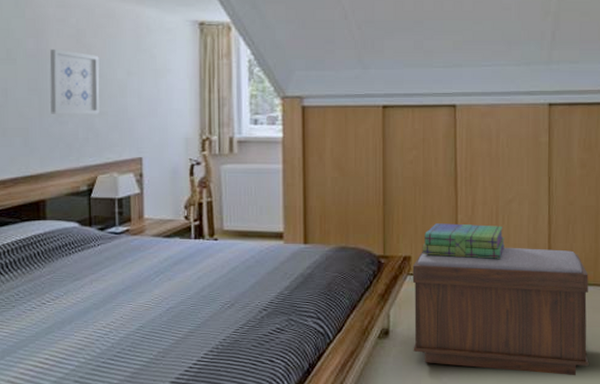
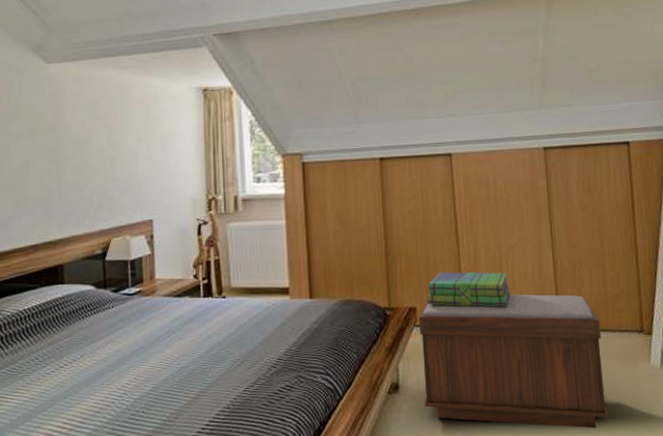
wall art: present [49,48,100,114] -> none [67,121,113,182]

